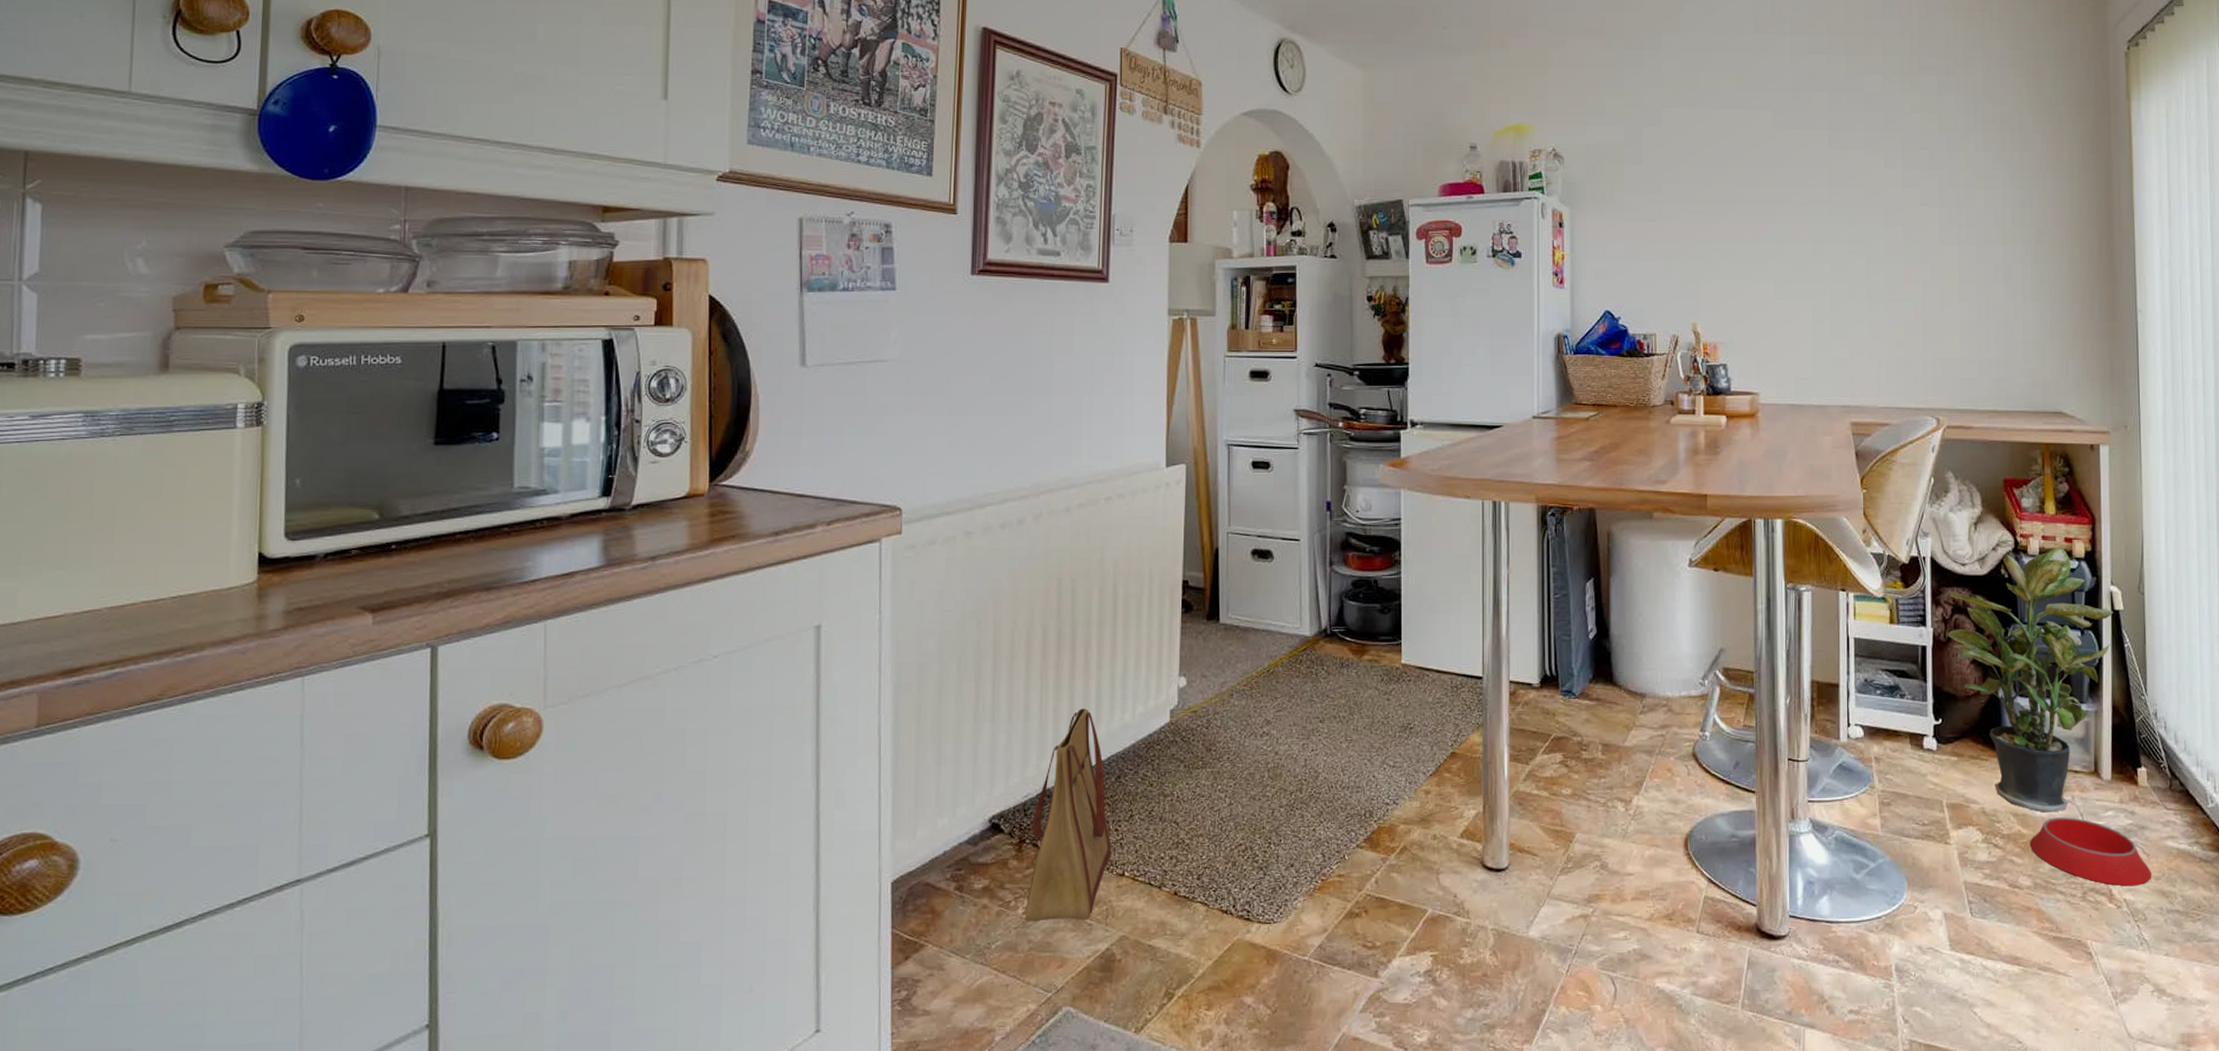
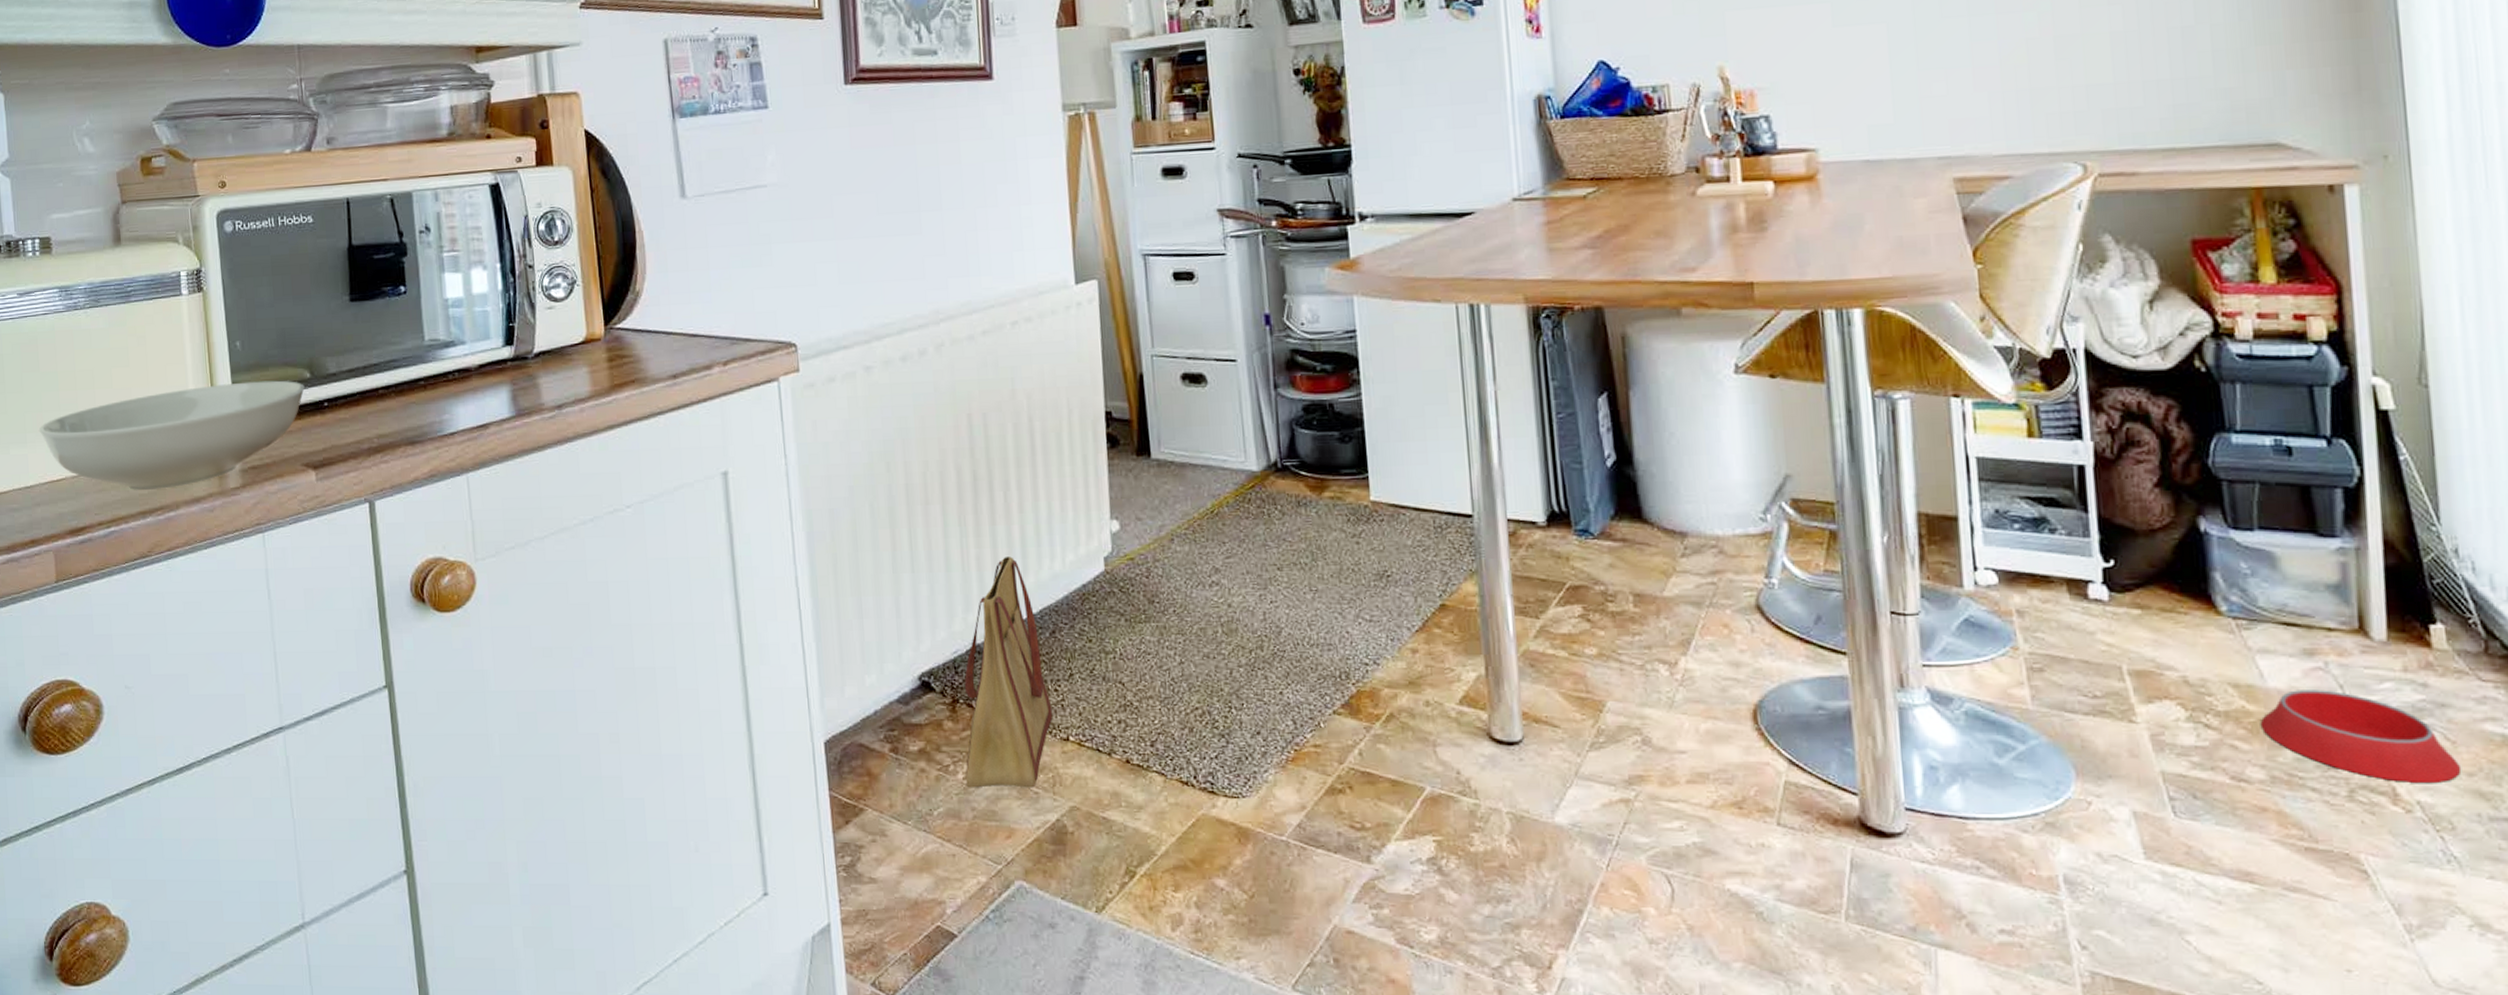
bowl: none [36,520,372,629] -> present [38,380,306,490]
potted plant: present [1947,546,2113,813] -> none [2115,326,2379,684]

